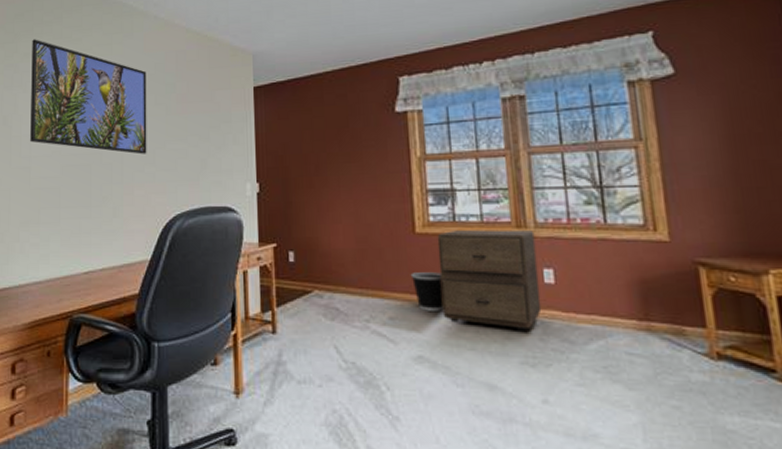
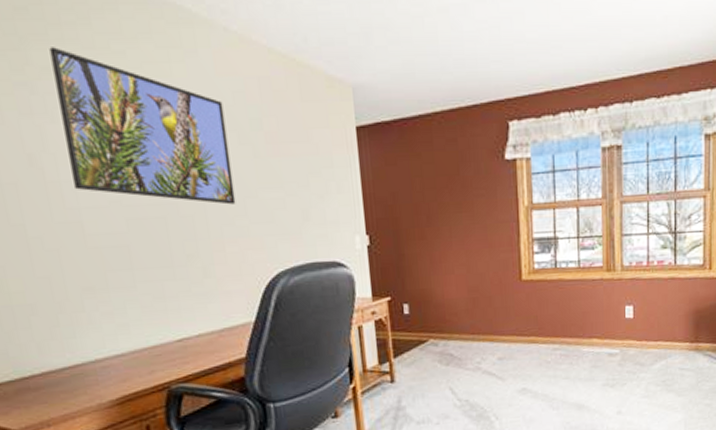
wastebasket: present [410,272,444,311] -> none [517,315,545,350]
filing cabinet: present [437,229,542,331] -> none [540,273,622,360]

